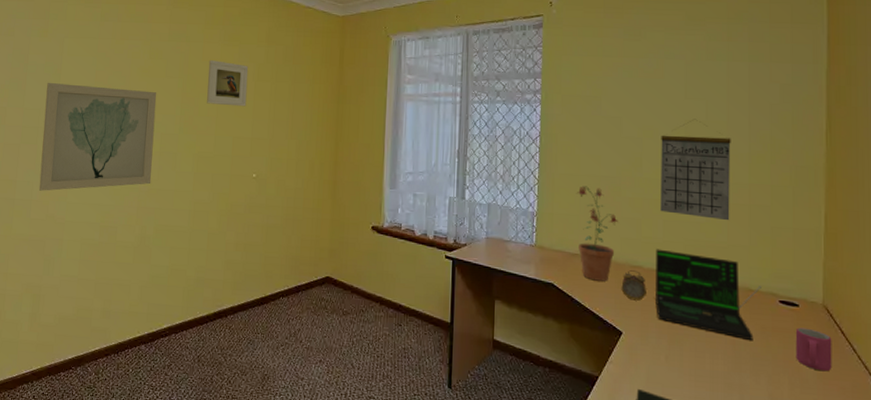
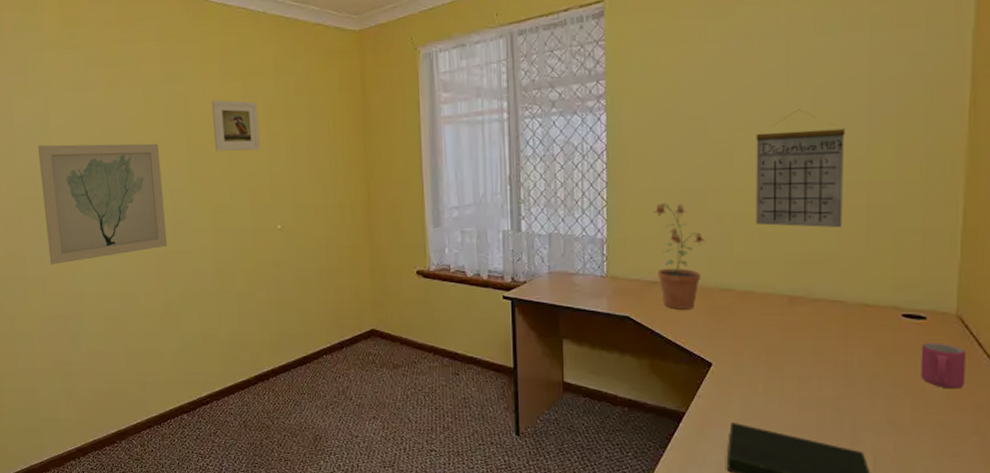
alarm clock: present [621,270,646,301] -> none [710,294,740,328]
laptop: present [656,249,762,341] -> none [751,267,881,362]

